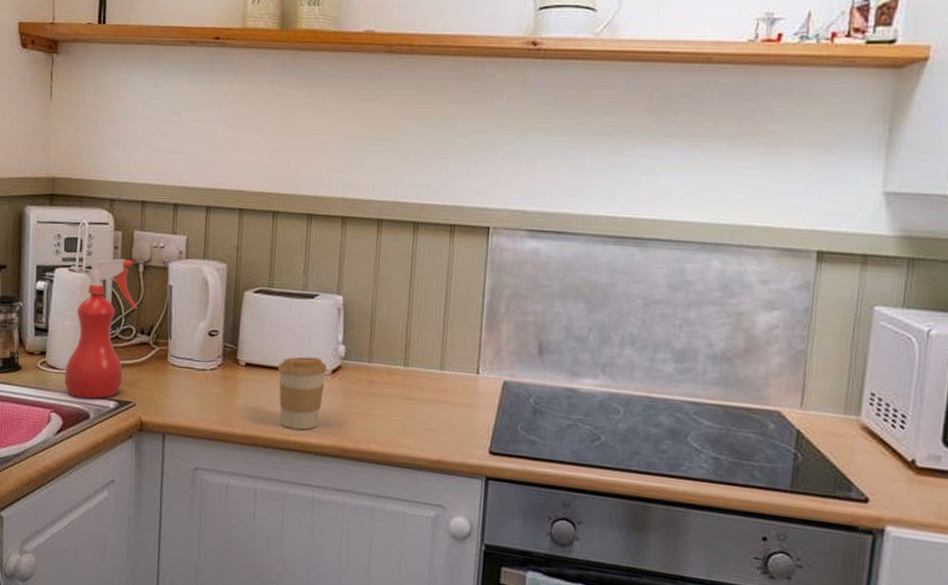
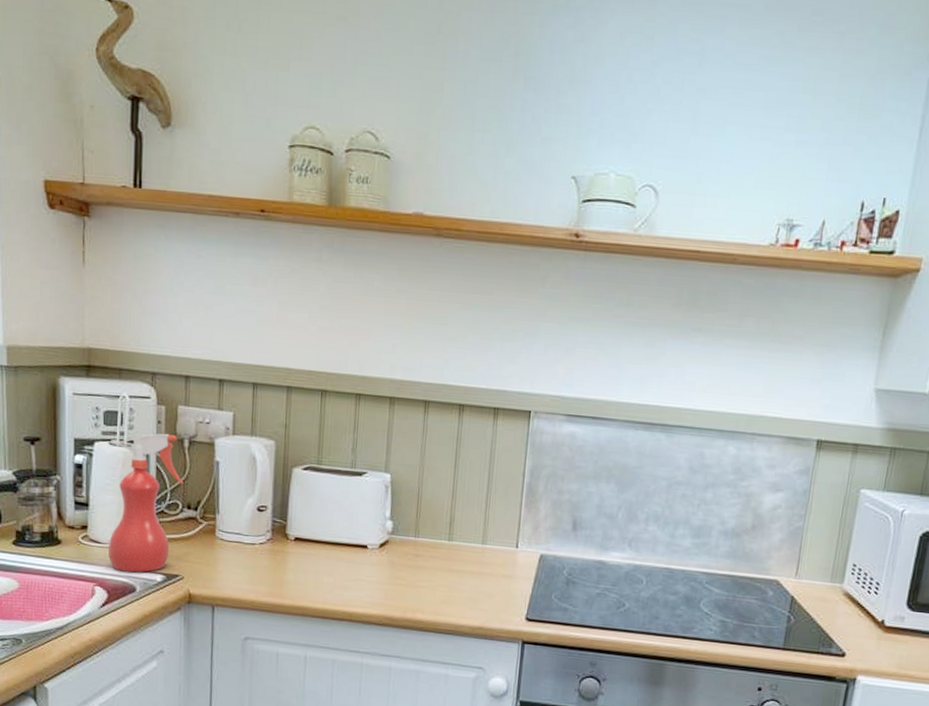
coffee cup: present [277,356,327,430] -> none [326,531,375,601]

